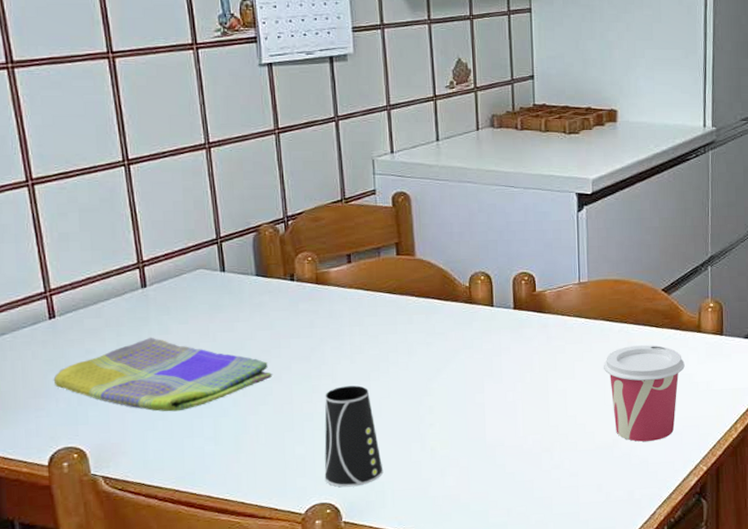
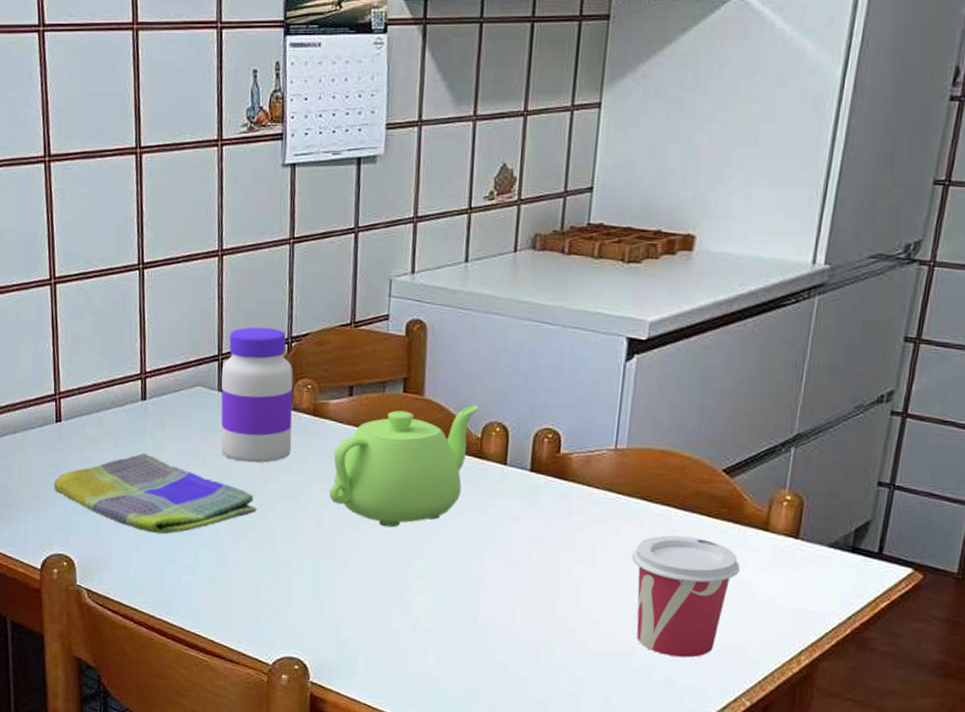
jar: none [222,209,299,334] -> present [221,327,293,463]
cup: present [324,385,384,488] -> none [296,533,359,646]
teapot: none [340,259,463,373] -> present [329,404,478,528]

